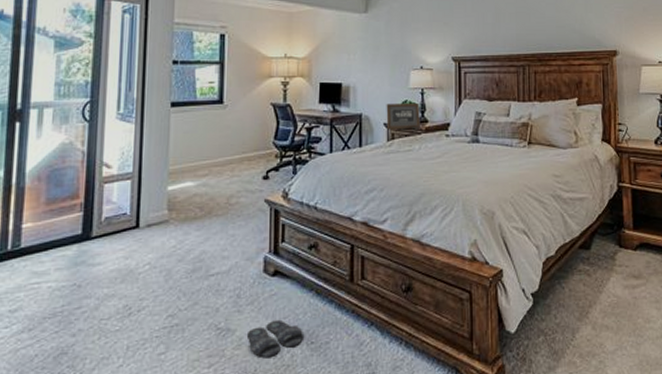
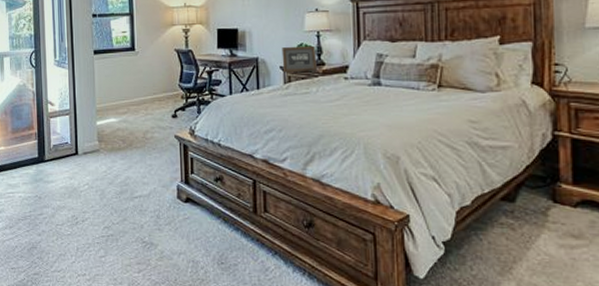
slippers: present [248,319,303,359] -> none [168,240,214,272]

